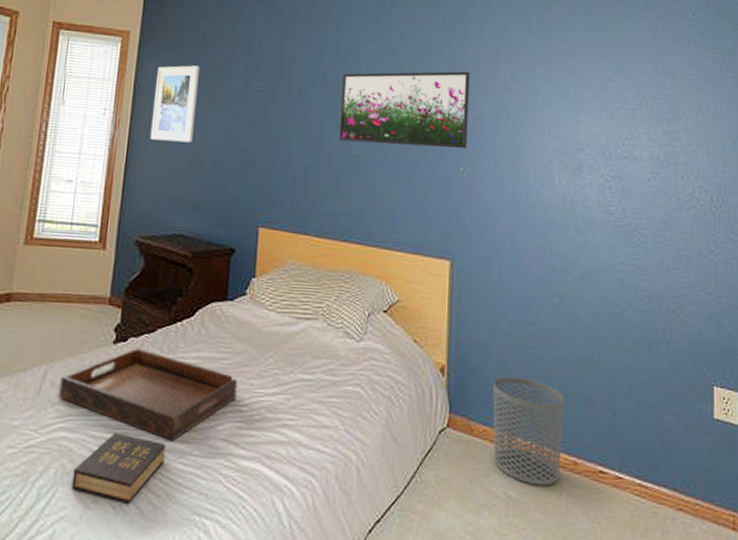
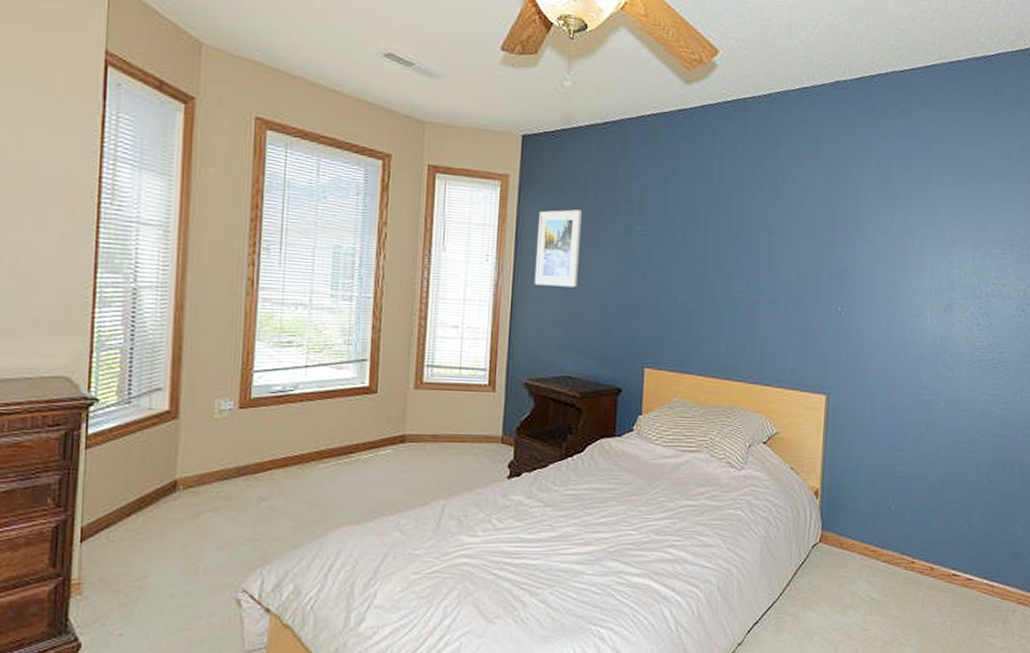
serving tray: present [58,348,238,442] -> none [457,482,627,563]
hardback book: present [71,432,166,504] -> none [475,557,561,618]
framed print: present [338,71,470,149] -> none [721,213,850,290]
waste bin: present [493,376,564,486] -> none [860,497,925,588]

